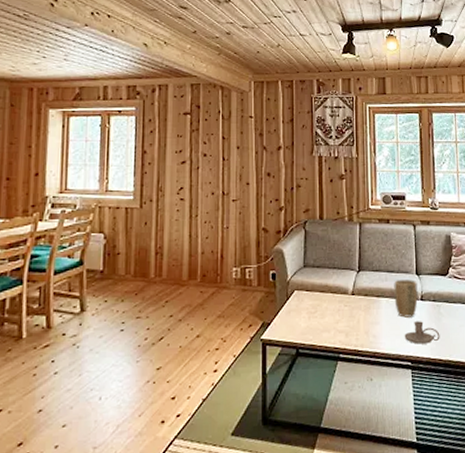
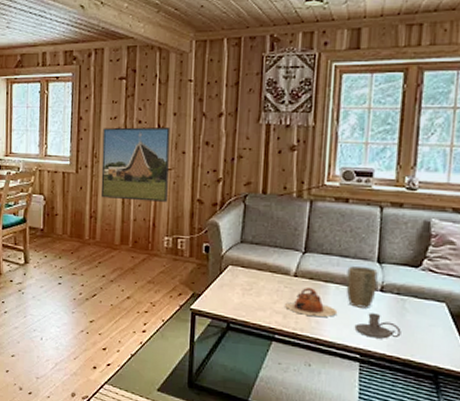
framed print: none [167,160,234,233] -> present [100,127,170,202]
teapot: none [346,304,390,331] -> present [285,288,338,317]

